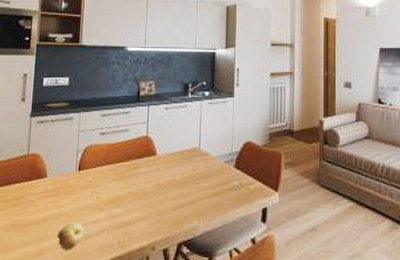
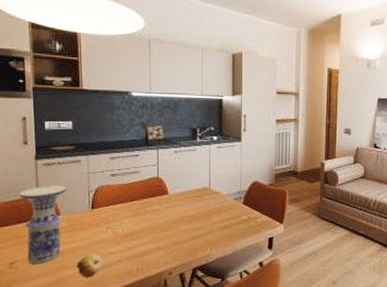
vase: none [9,144,57,232] -> present [19,185,67,264]

